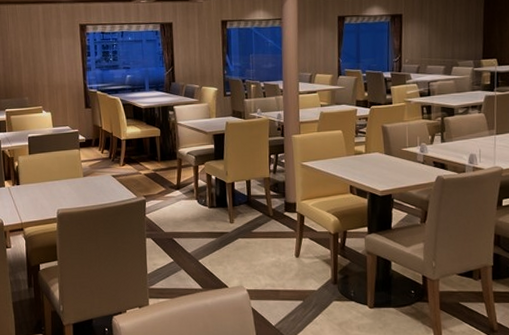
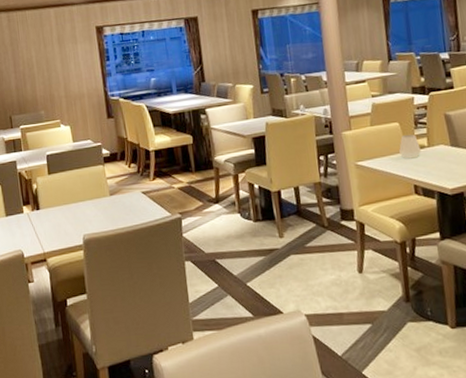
cup: none [340,141,359,163] -> present [399,134,421,159]

